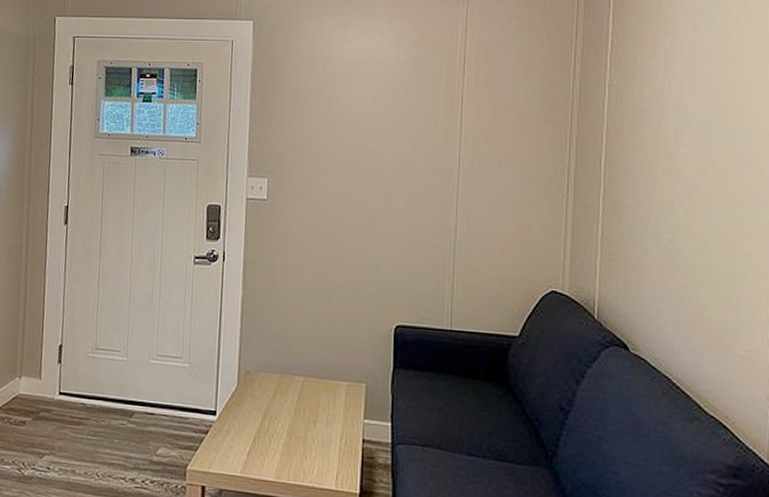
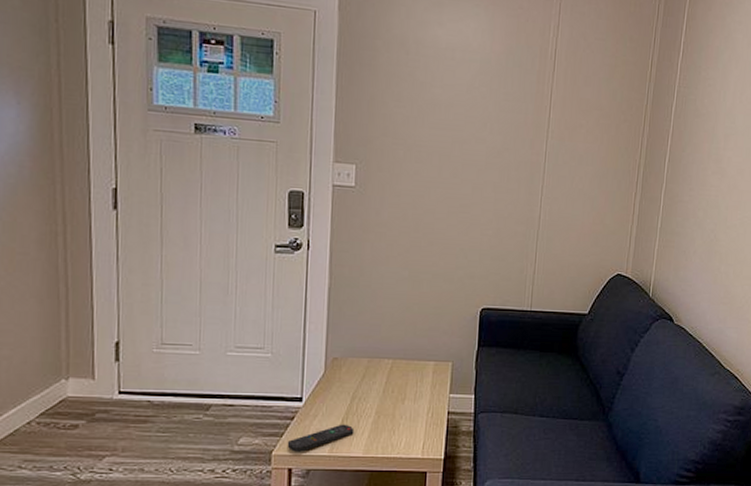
remote control: none [201,442,266,470] -> present [287,424,355,452]

